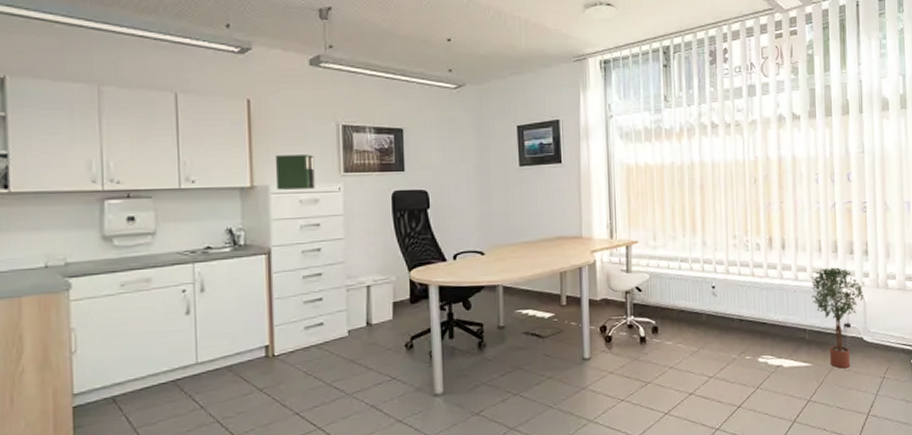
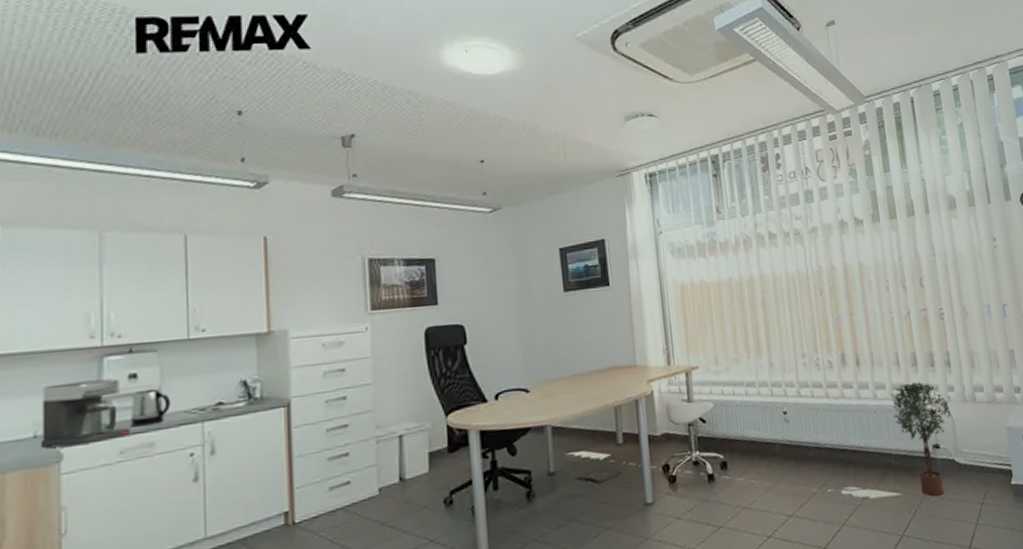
coffee maker: none [51,220,129,278] -> present [40,378,129,448]
kettle: none [130,231,166,264] -> present [131,388,172,427]
binder: present [276,155,315,190] -> none [296,293,340,334]

